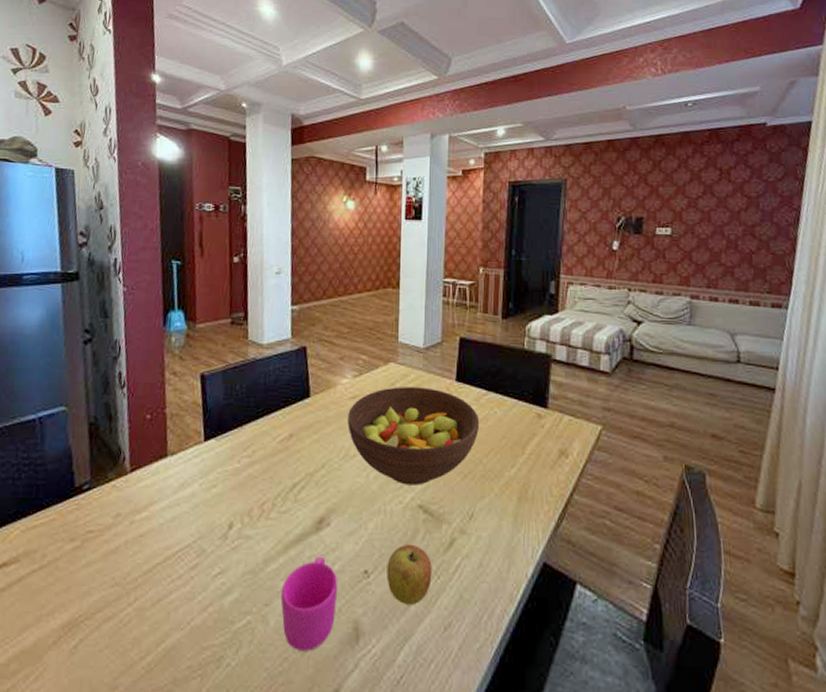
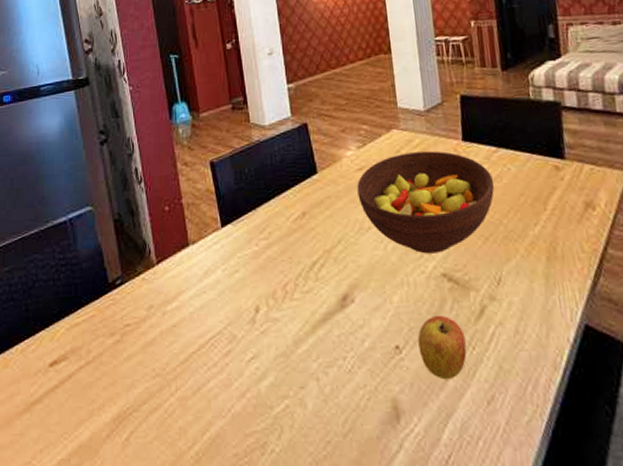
mug: present [280,557,338,651] -> none [314,335,373,433]

